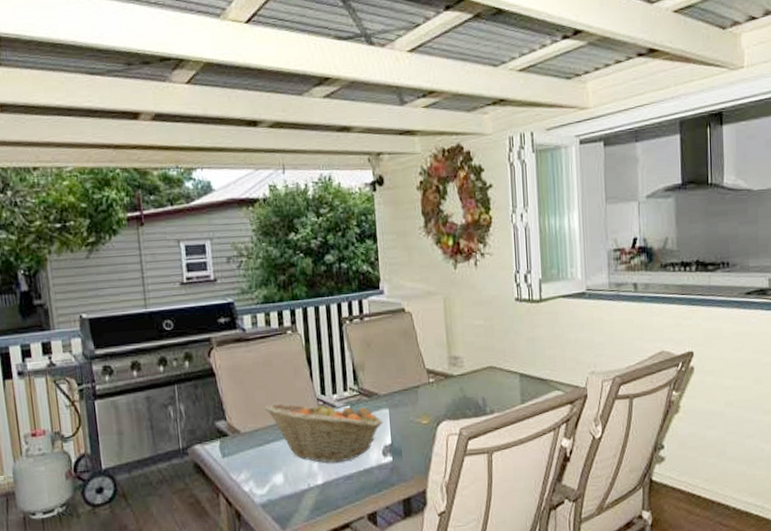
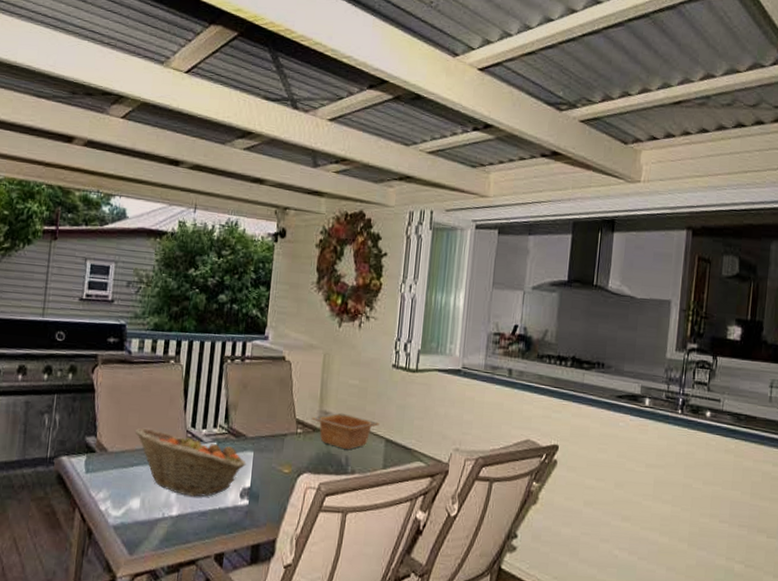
serving bowl: none [441,355,511,391] -> present [311,412,380,449]

